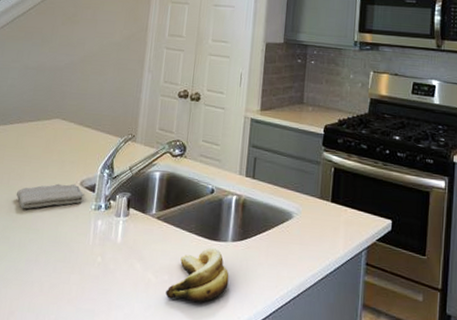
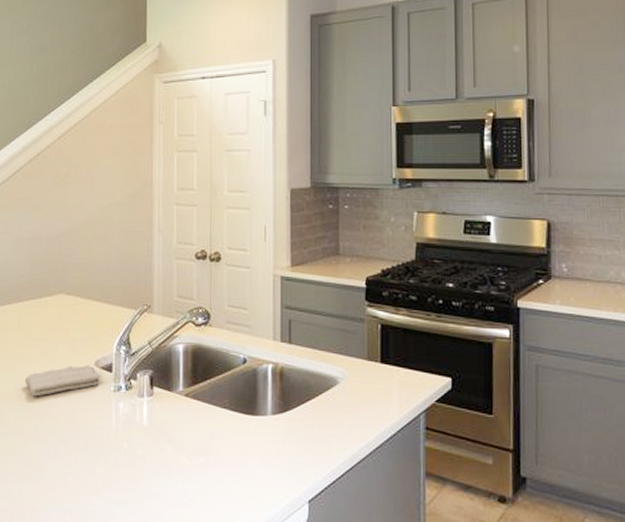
banana: present [166,248,229,302] -> none [203,423,272,483]

